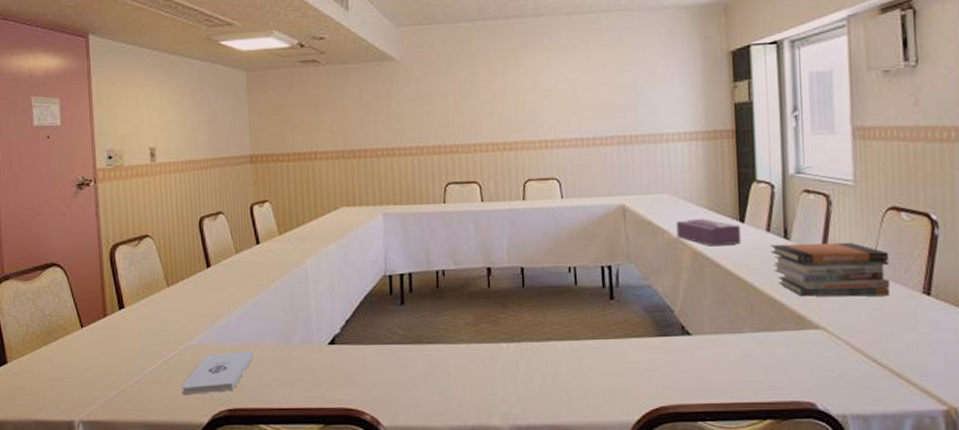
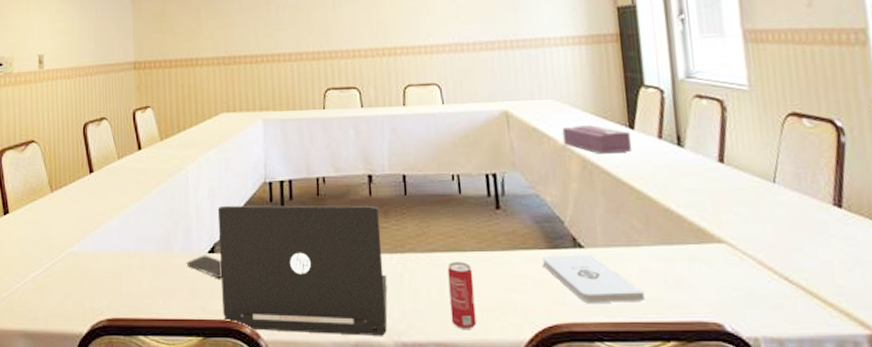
notepad: present [181,350,254,395] -> none [61,258,134,303]
smartphone: none [306,346,343,368] -> present [186,255,223,278]
laptop: none [337,297,504,420] -> present [217,205,388,336]
beverage can: none [562,350,588,413] -> present [447,262,477,331]
notepad: none [651,341,746,386] -> present [541,255,646,303]
book stack: present [771,242,890,297] -> none [664,149,797,209]

